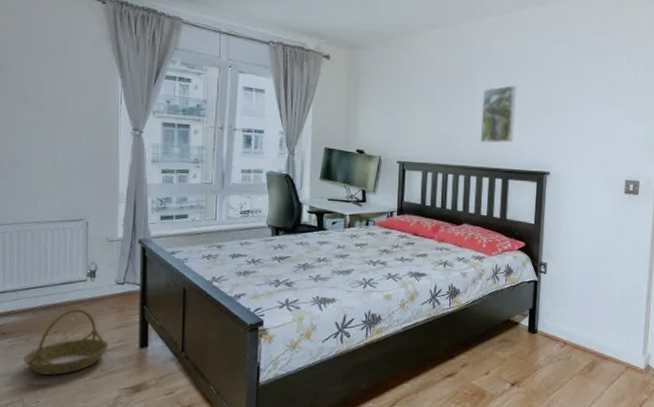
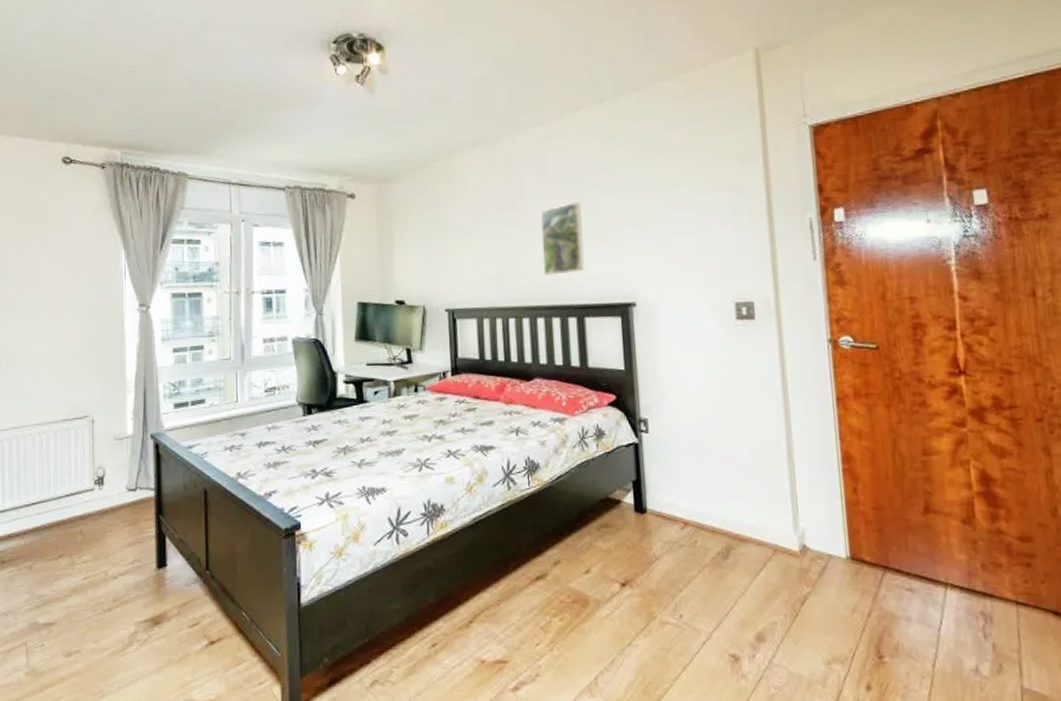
basket: present [24,309,109,375] -> none [26,525,121,610]

